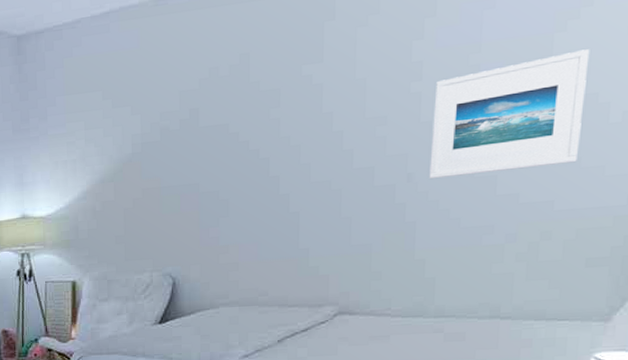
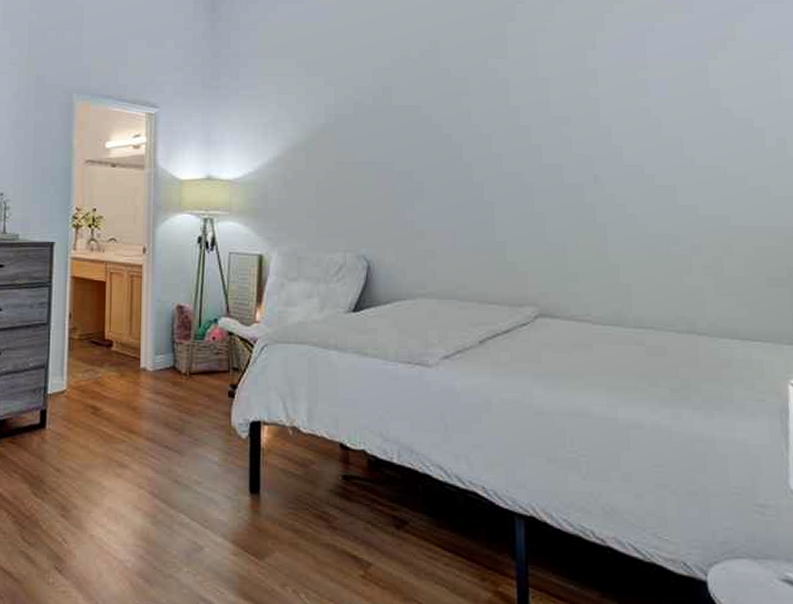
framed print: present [429,49,590,180] -> none [611,78,744,183]

